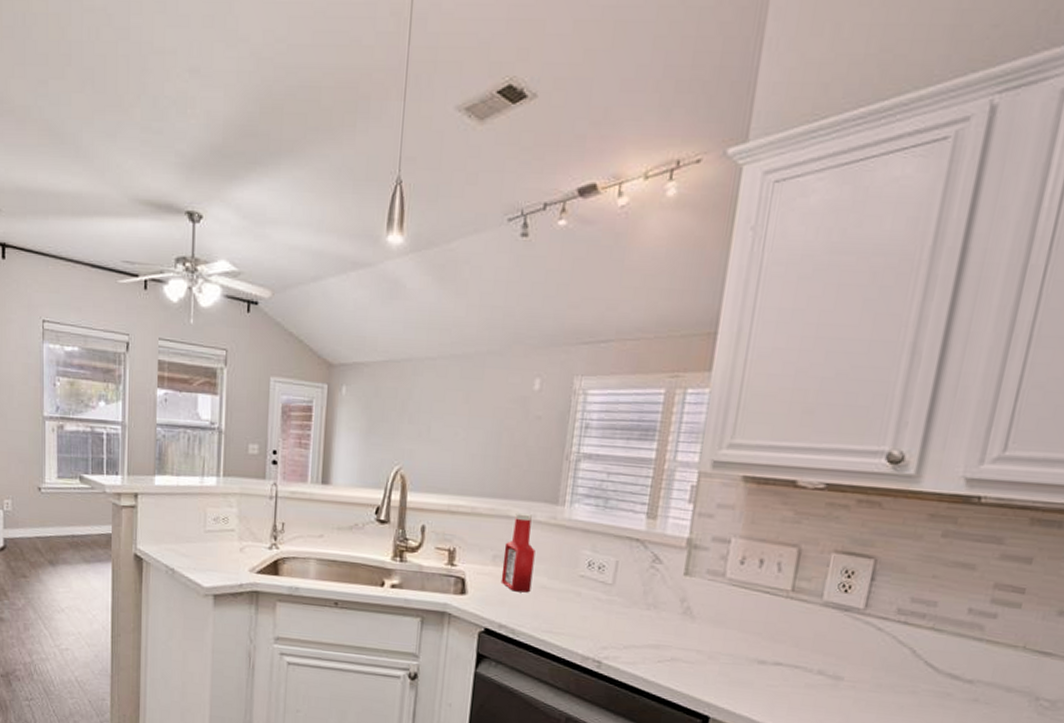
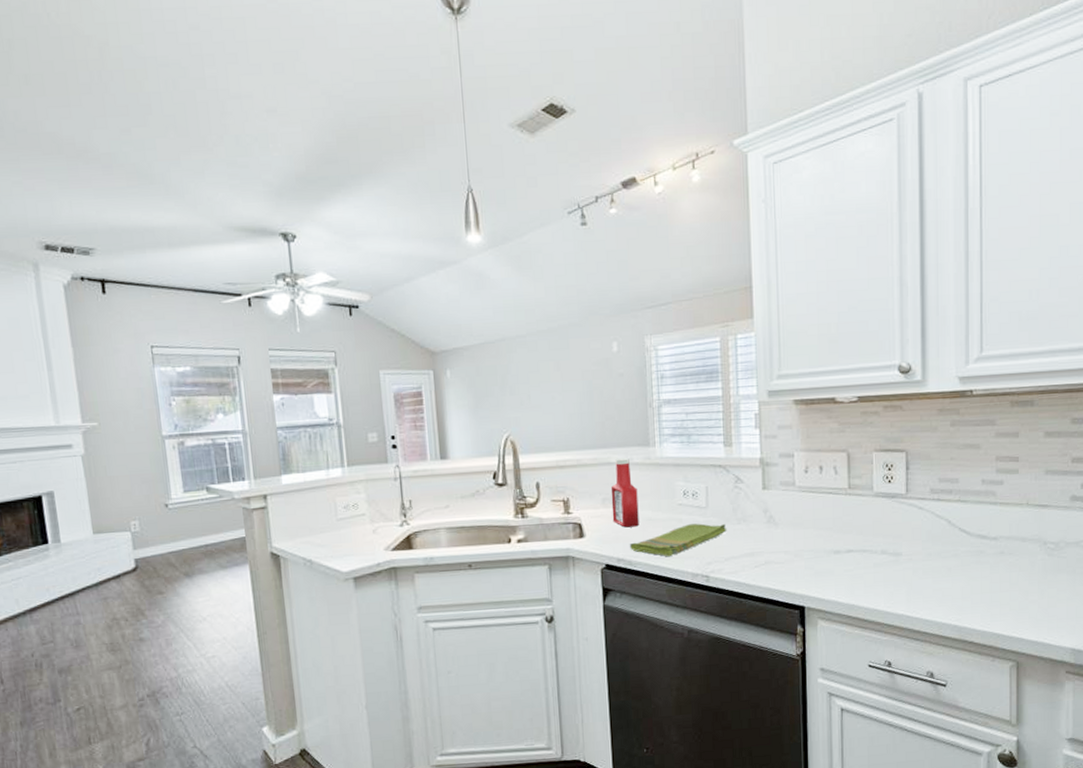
dish towel: none [515,600,633,633] -> present [629,523,727,557]

